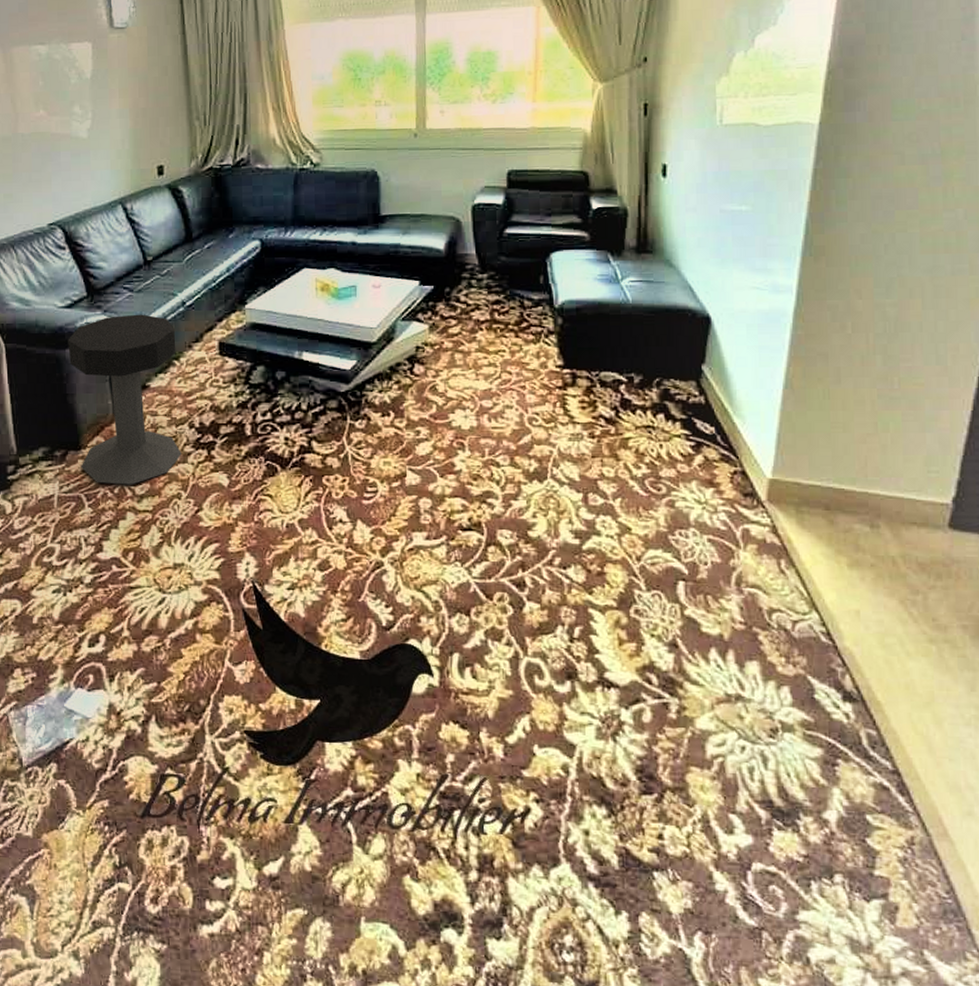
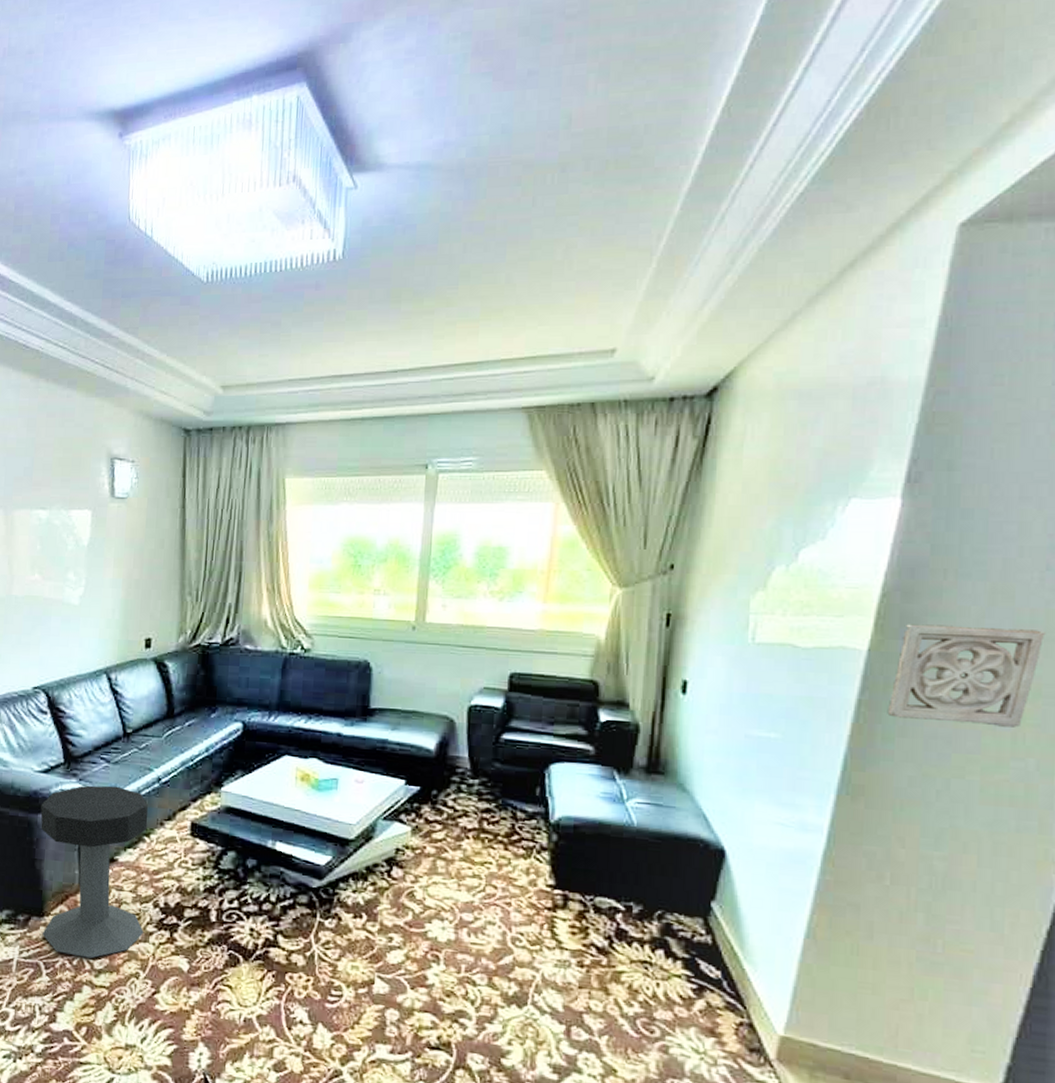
wall ornament: none [839,94,965,183] -> present [887,624,1046,728]

